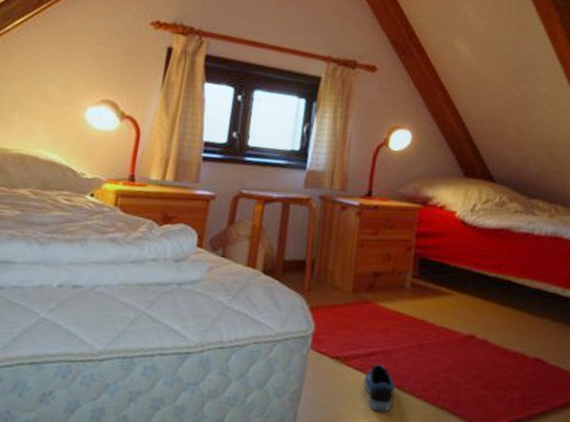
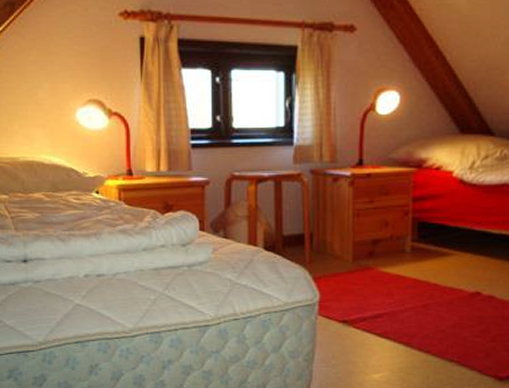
shoe: present [363,364,396,412] -> none [372,325,404,367]

